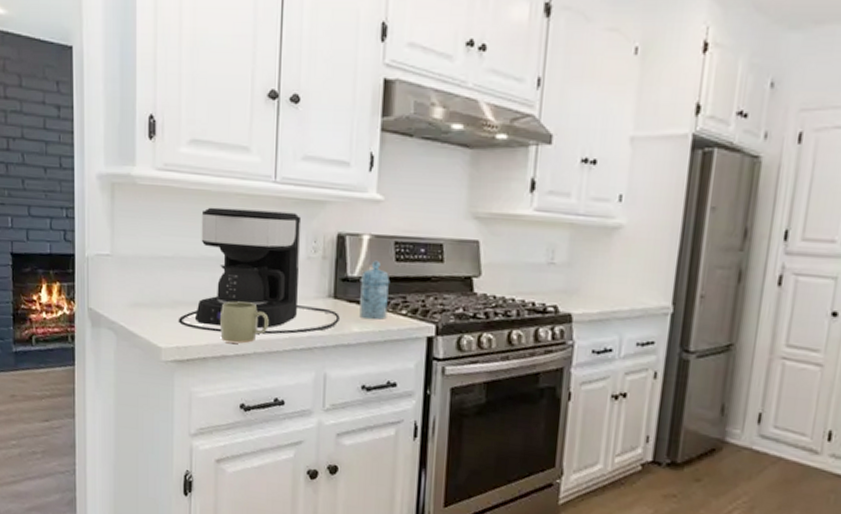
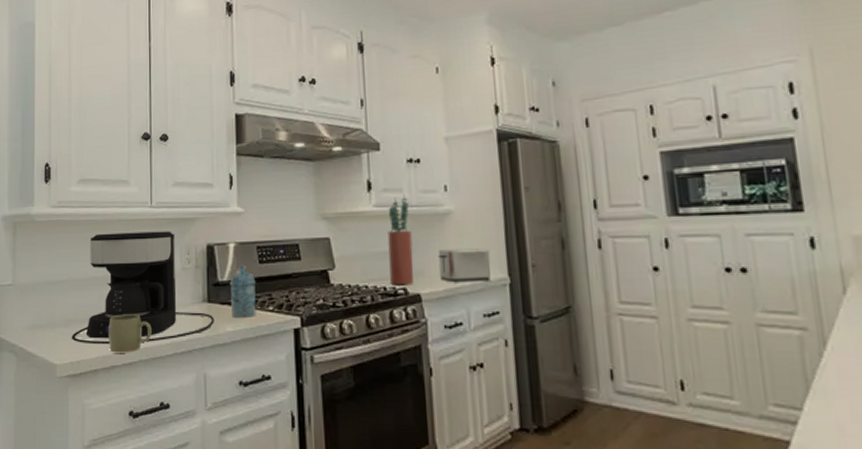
vase: none [541,200,575,304] -> present [387,194,414,286]
toaster: none [596,268,657,309] -> present [438,248,491,283]

